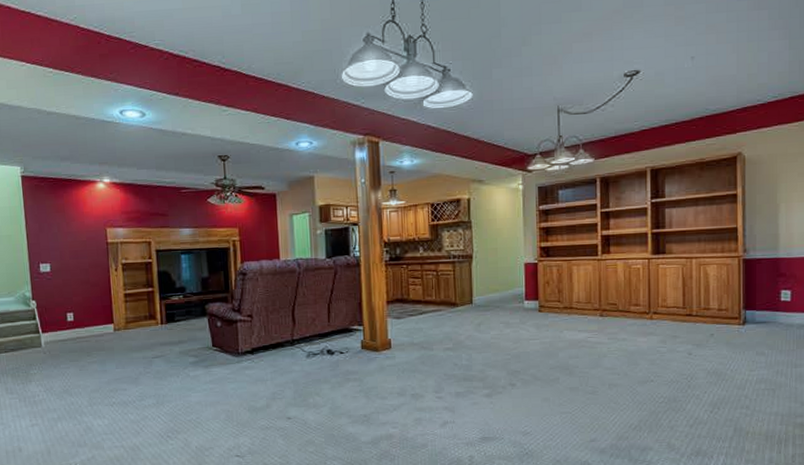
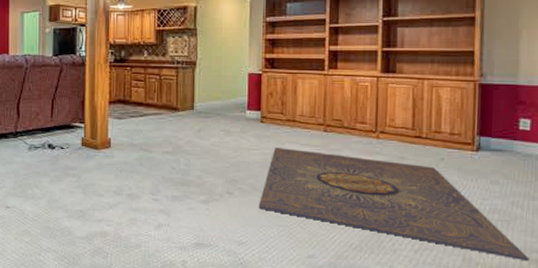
area rug: none [541,335,794,426] -> present [258,148,529,262]

